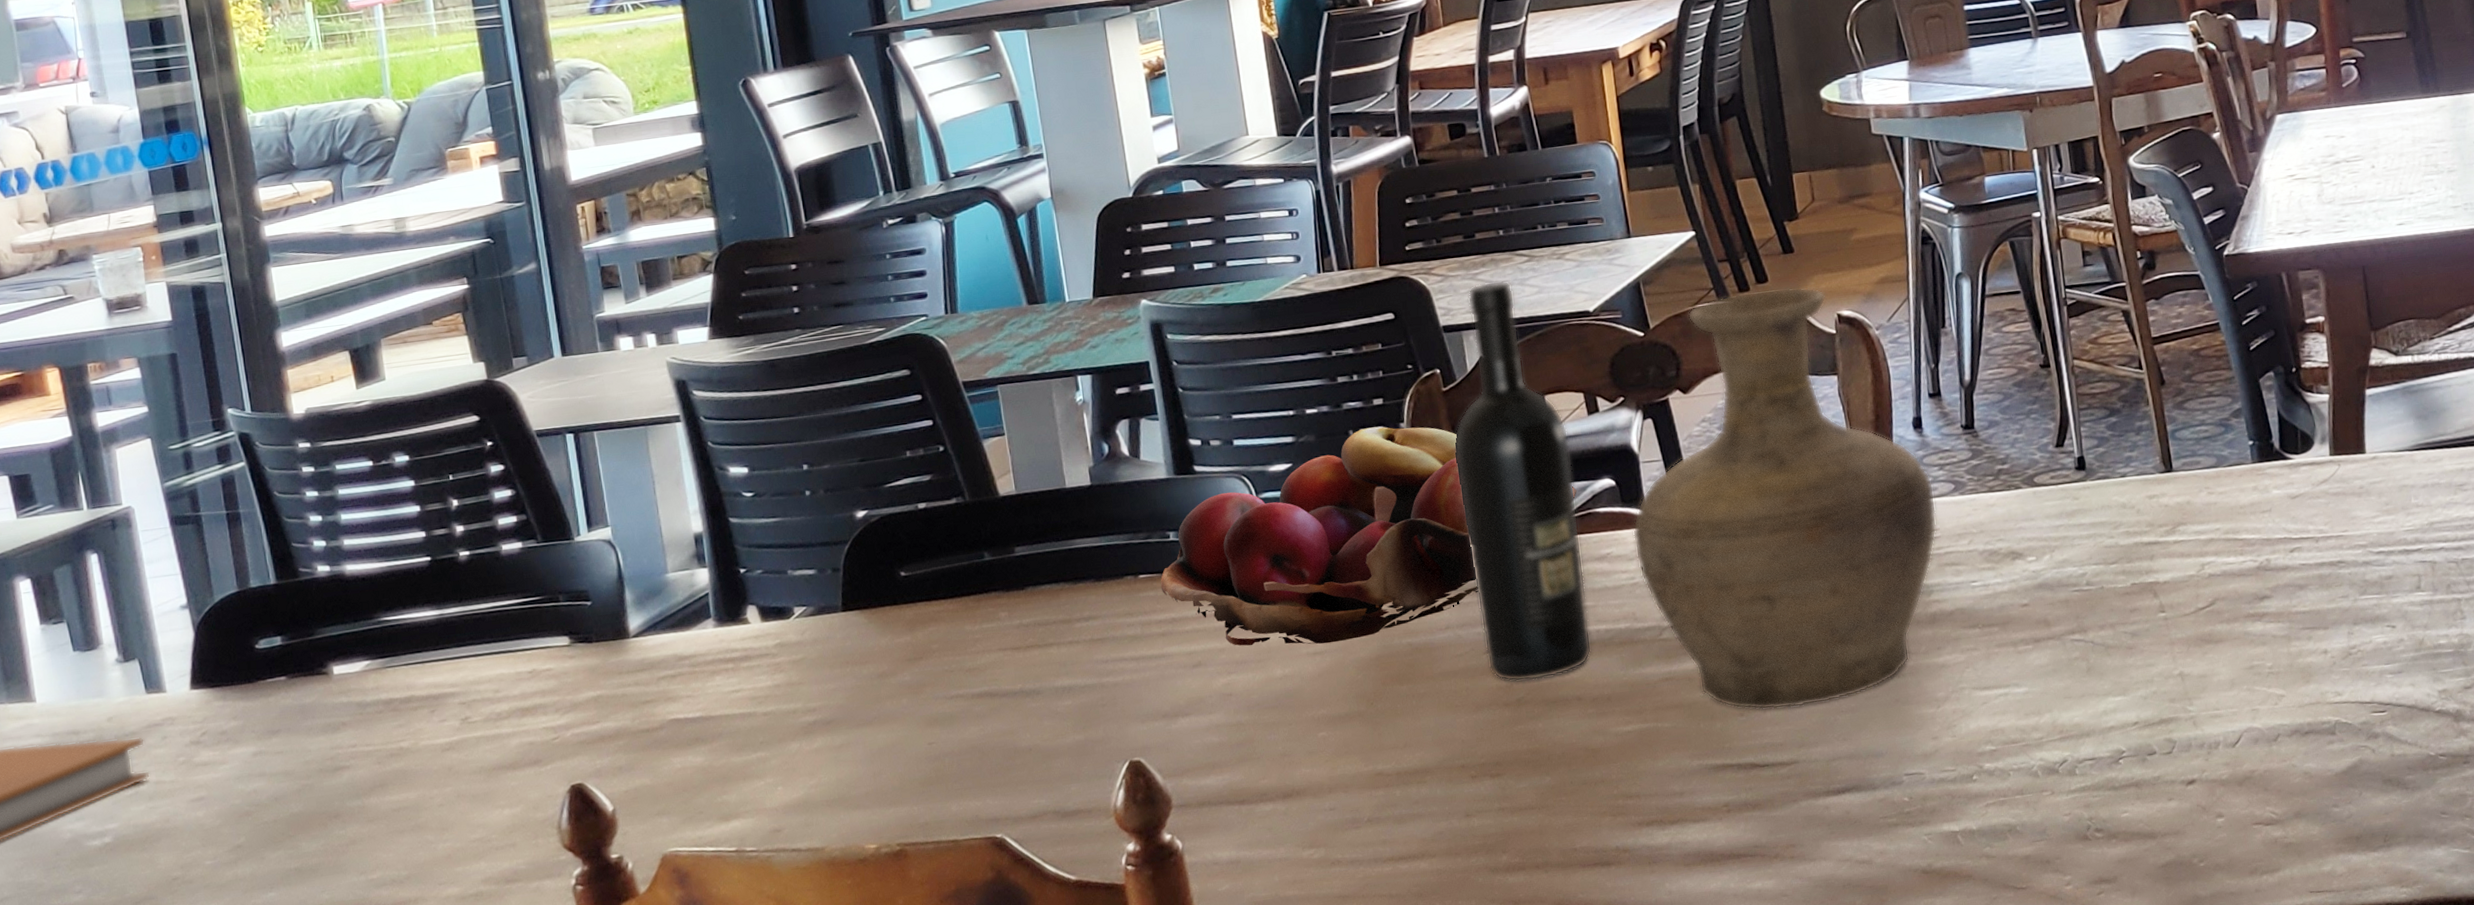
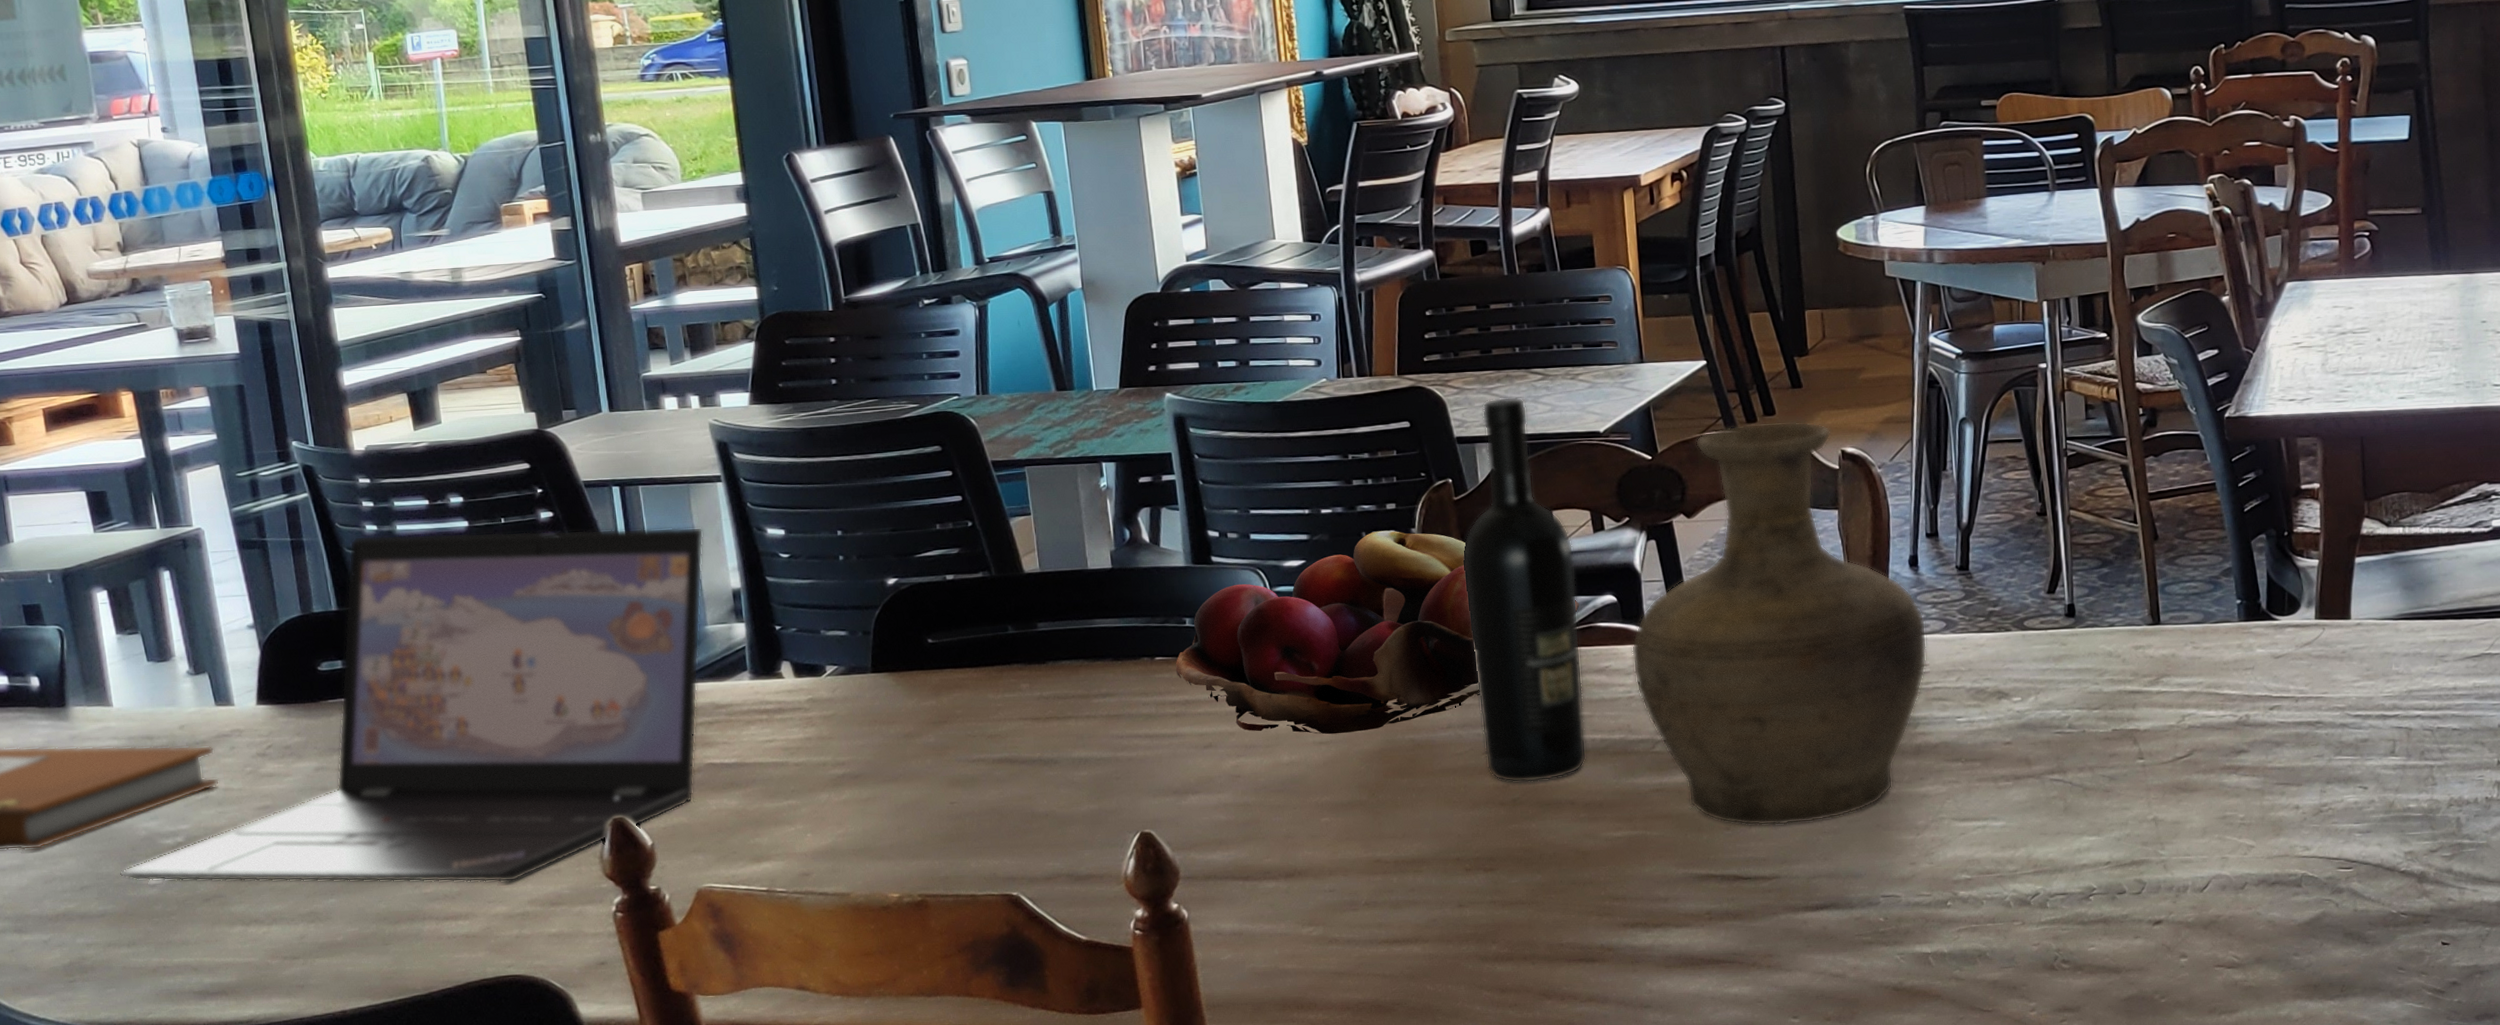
laptop: none [43,470,663,888] -> present [120,527,704,883]

